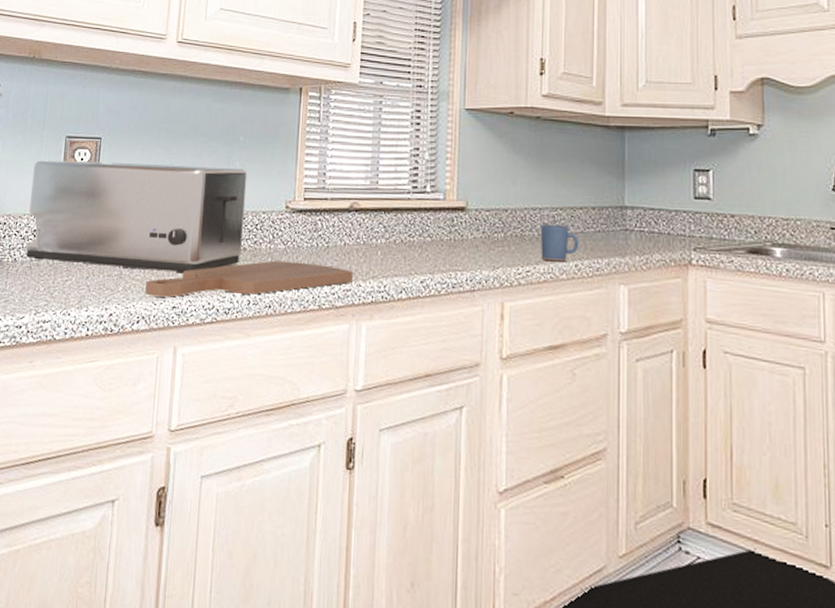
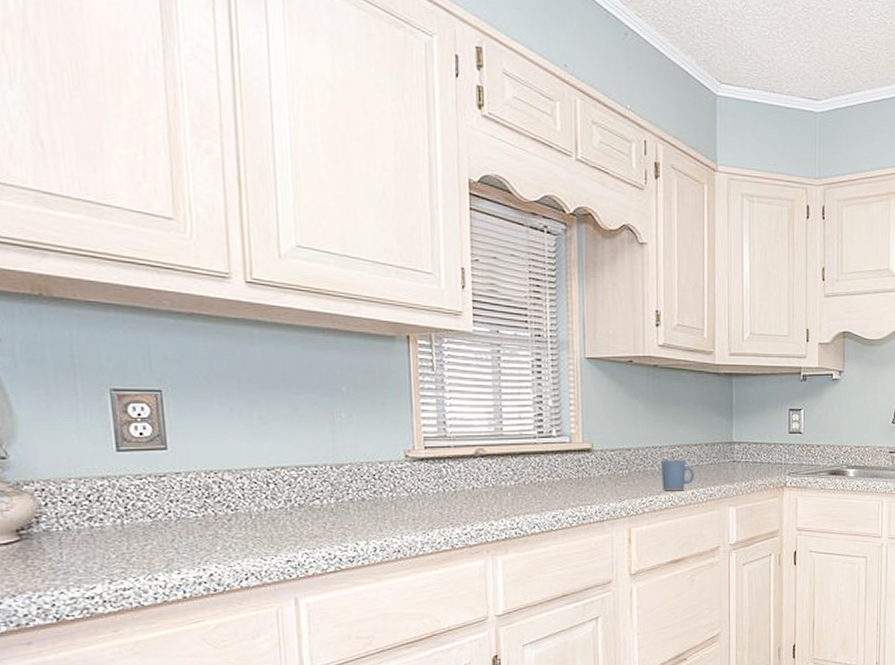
toaster: present [25,160,248,274] -> none [70,416,360,528]
cutting board: present [145,260,353,297] -> none [250,507,484,553]

